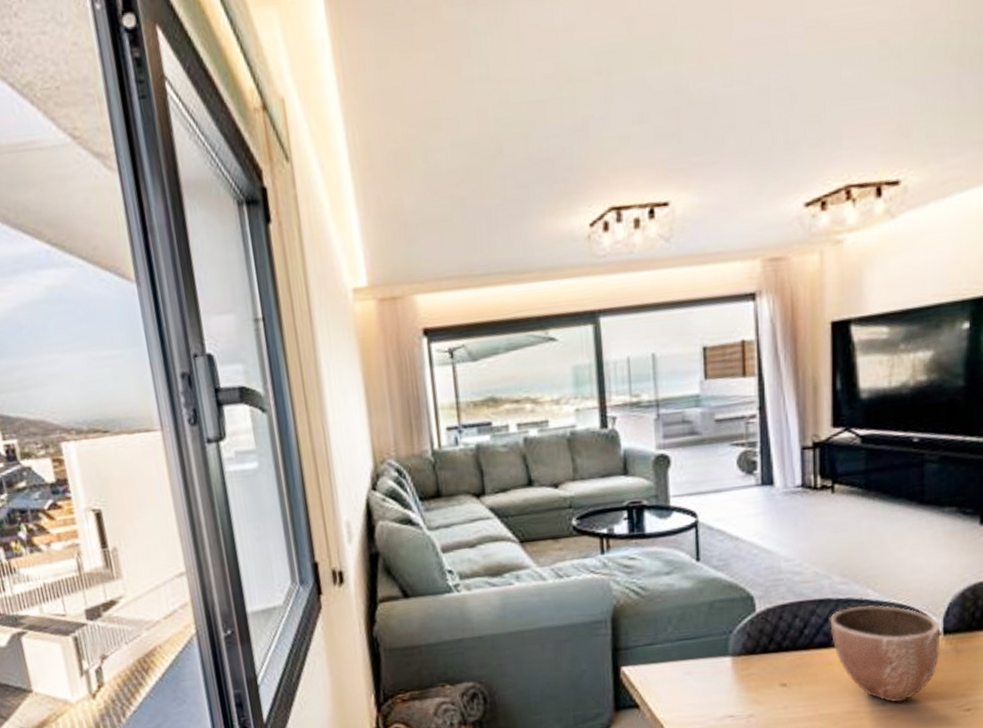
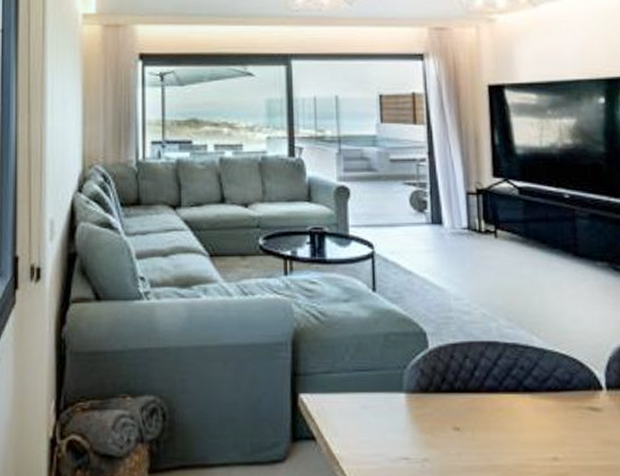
decorative bowl: present [830,605,941,703] -> none [498,351,605,459]

